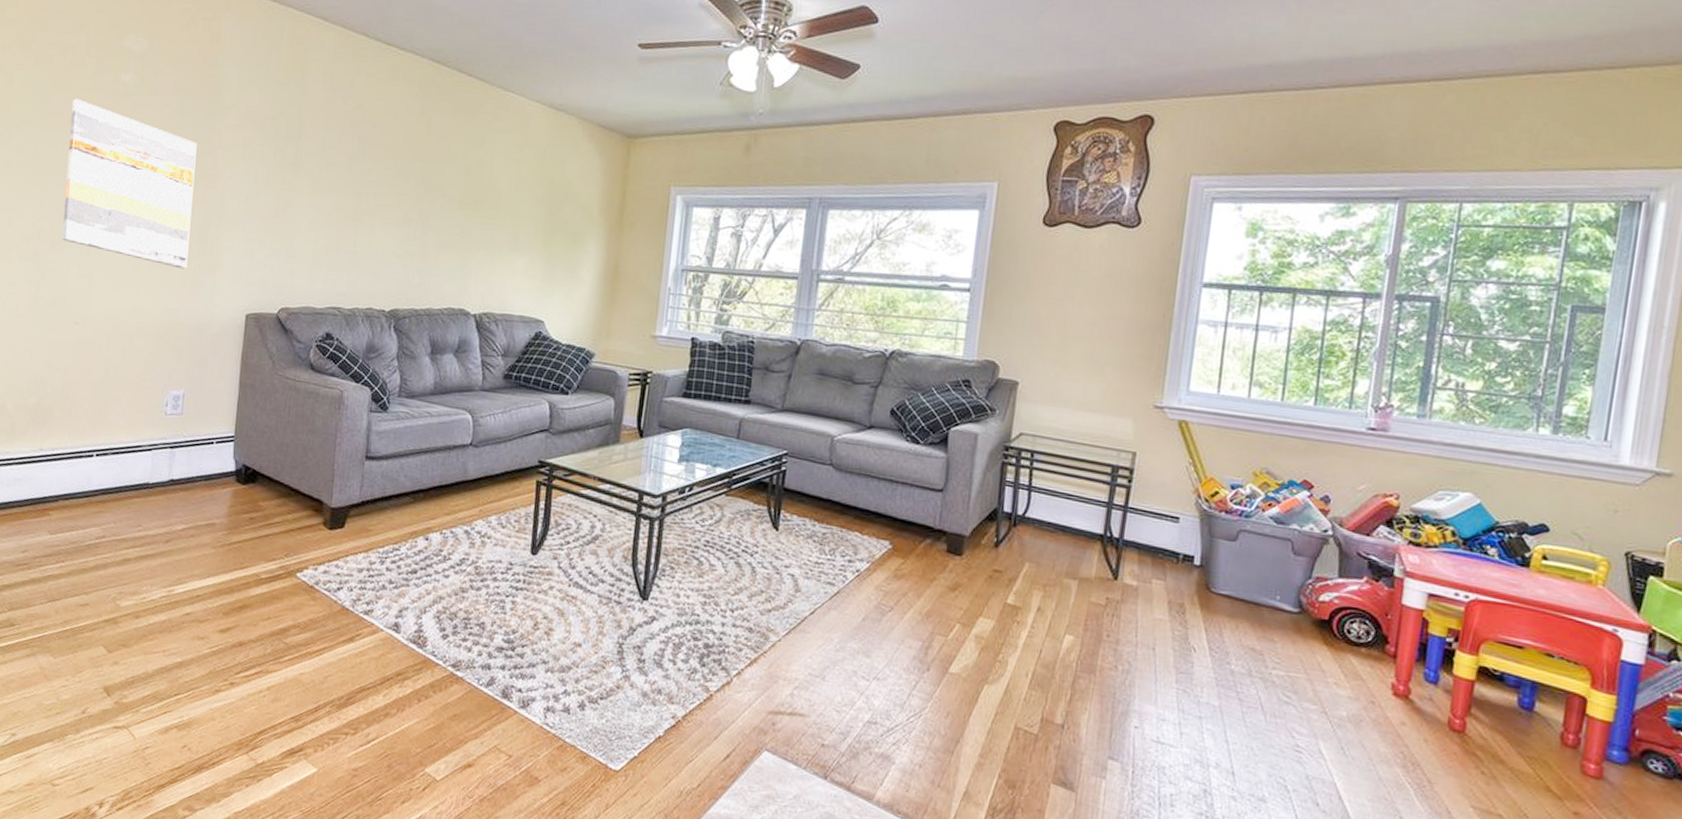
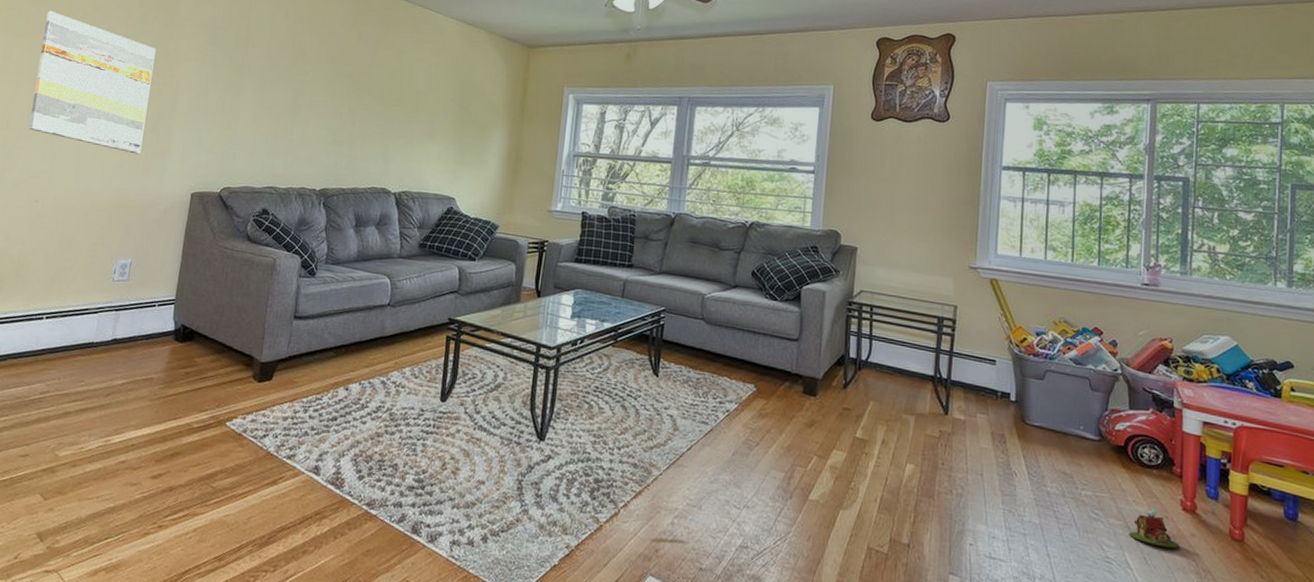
toy house: none [1325,691,1386,739] -> present [1129,507,1180,549]

